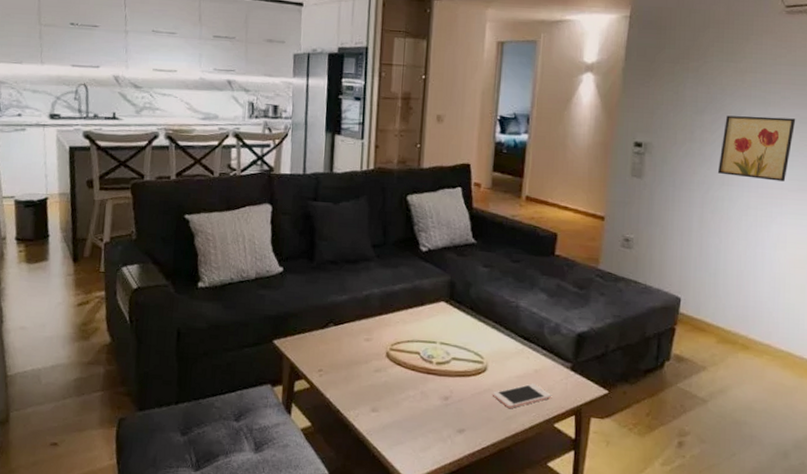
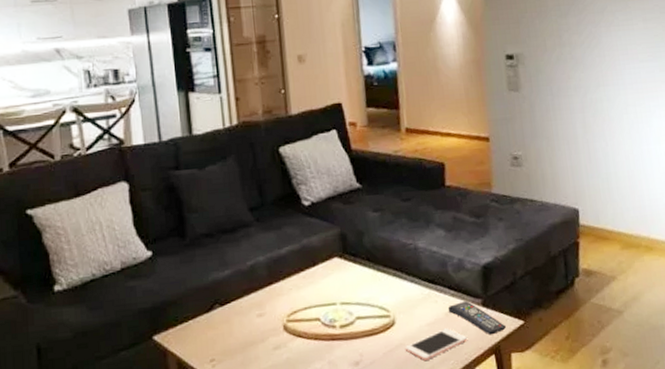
remote control: none [538,362,591,398] -> present [447,301,507,336]
wall art: present [717,115,796,181] -> none [589,9,657,76]

